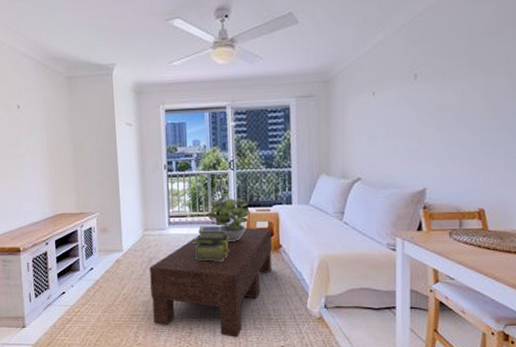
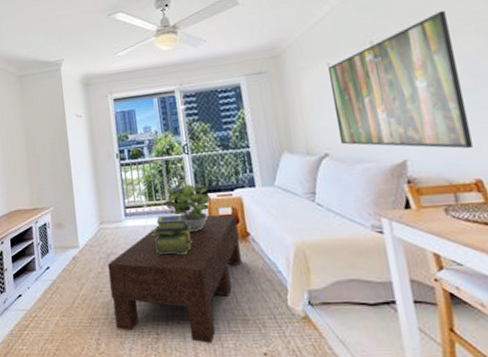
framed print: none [372,50,485,182] -> present [327,10,474,149]

